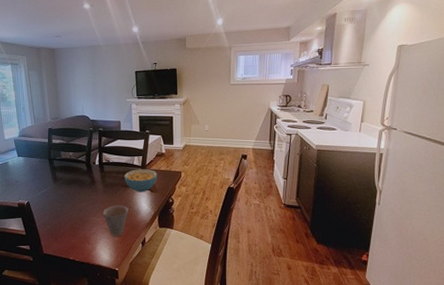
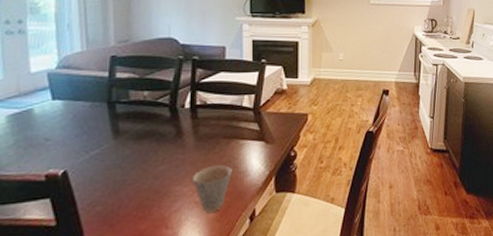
cereal bowl: present [123,169,158,193] -> none [227,112,276,145]

